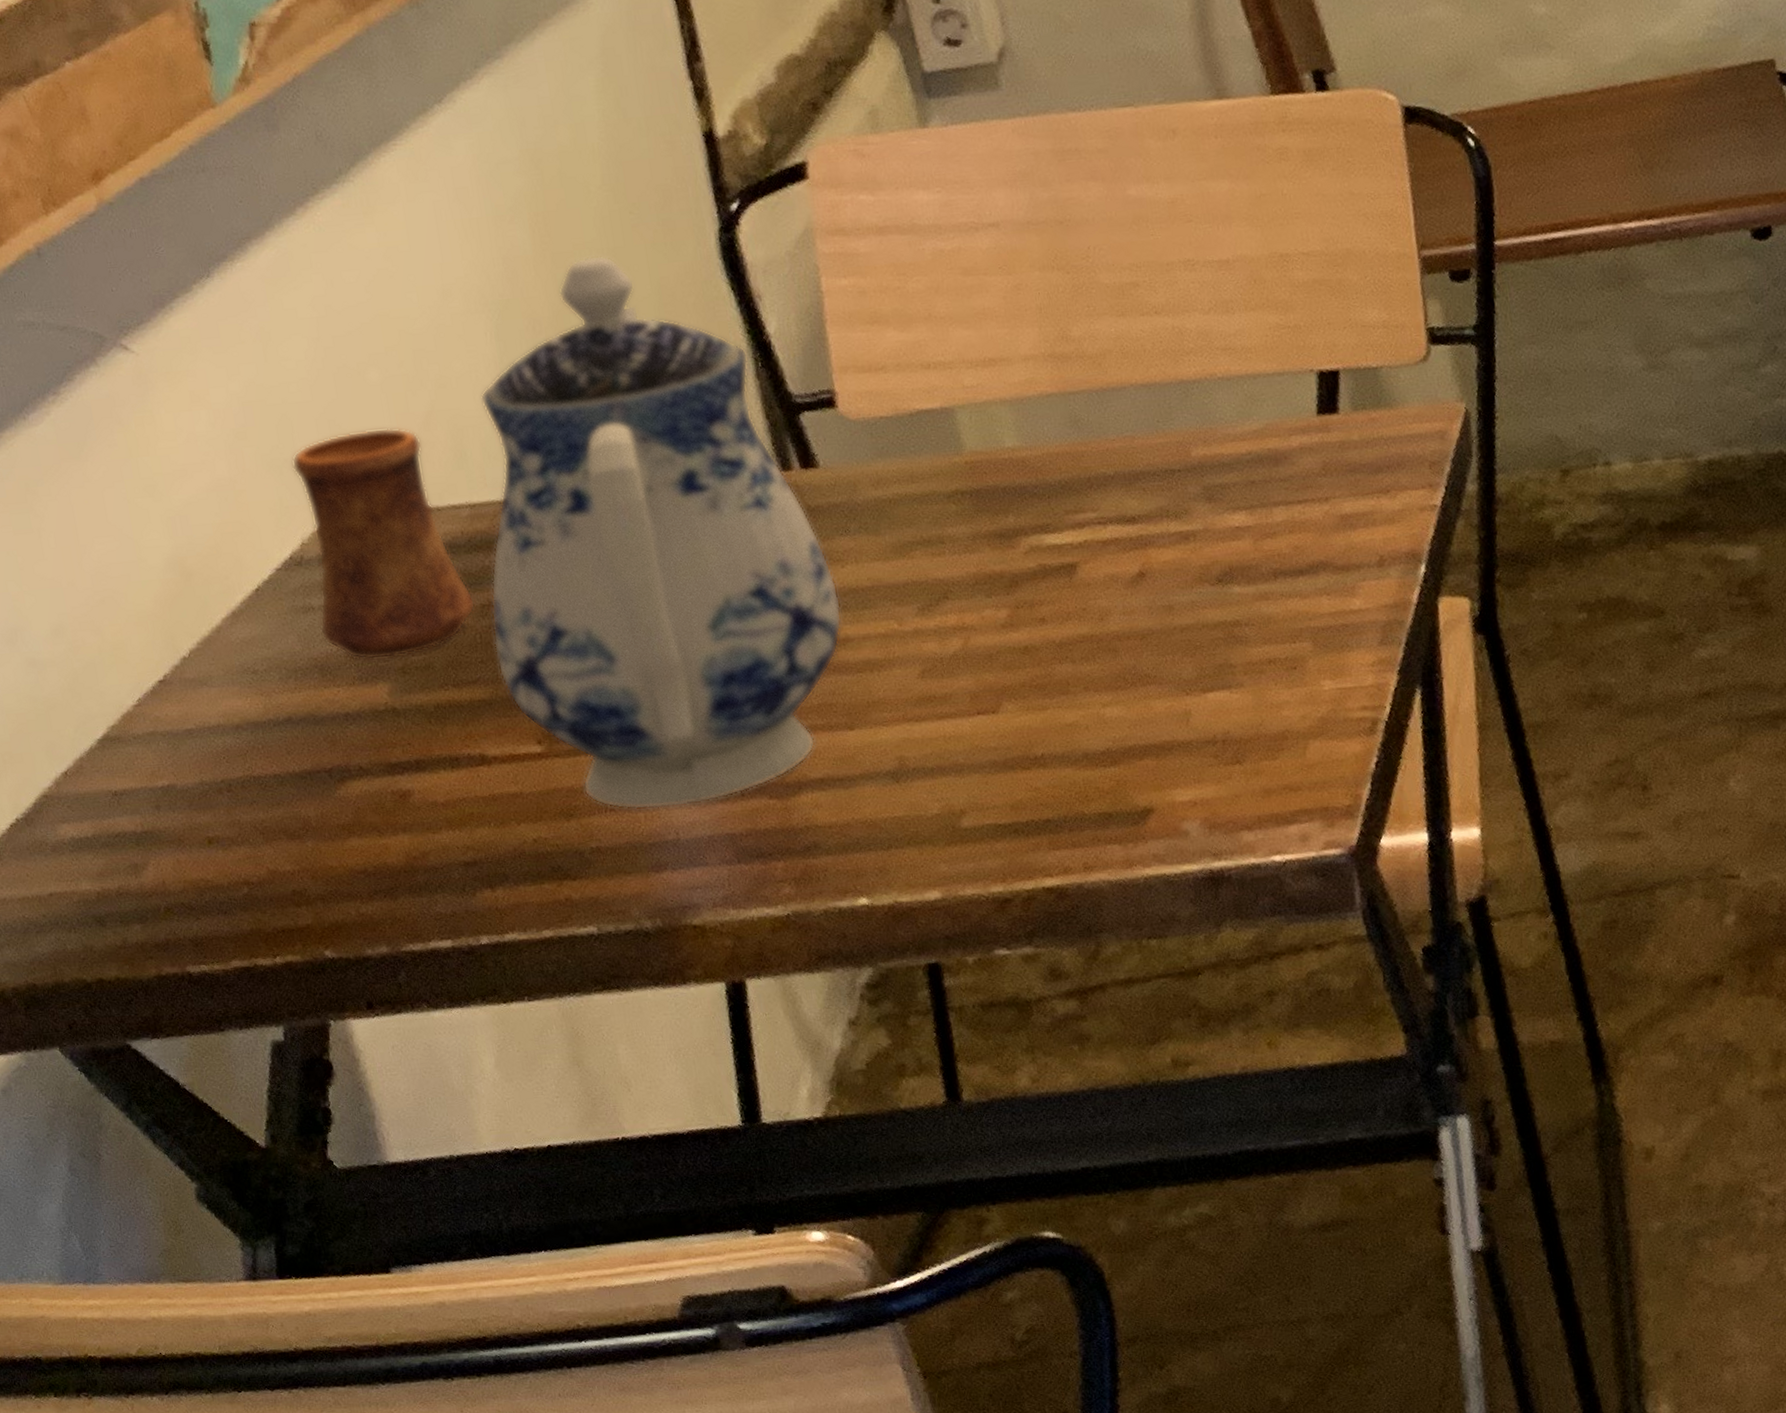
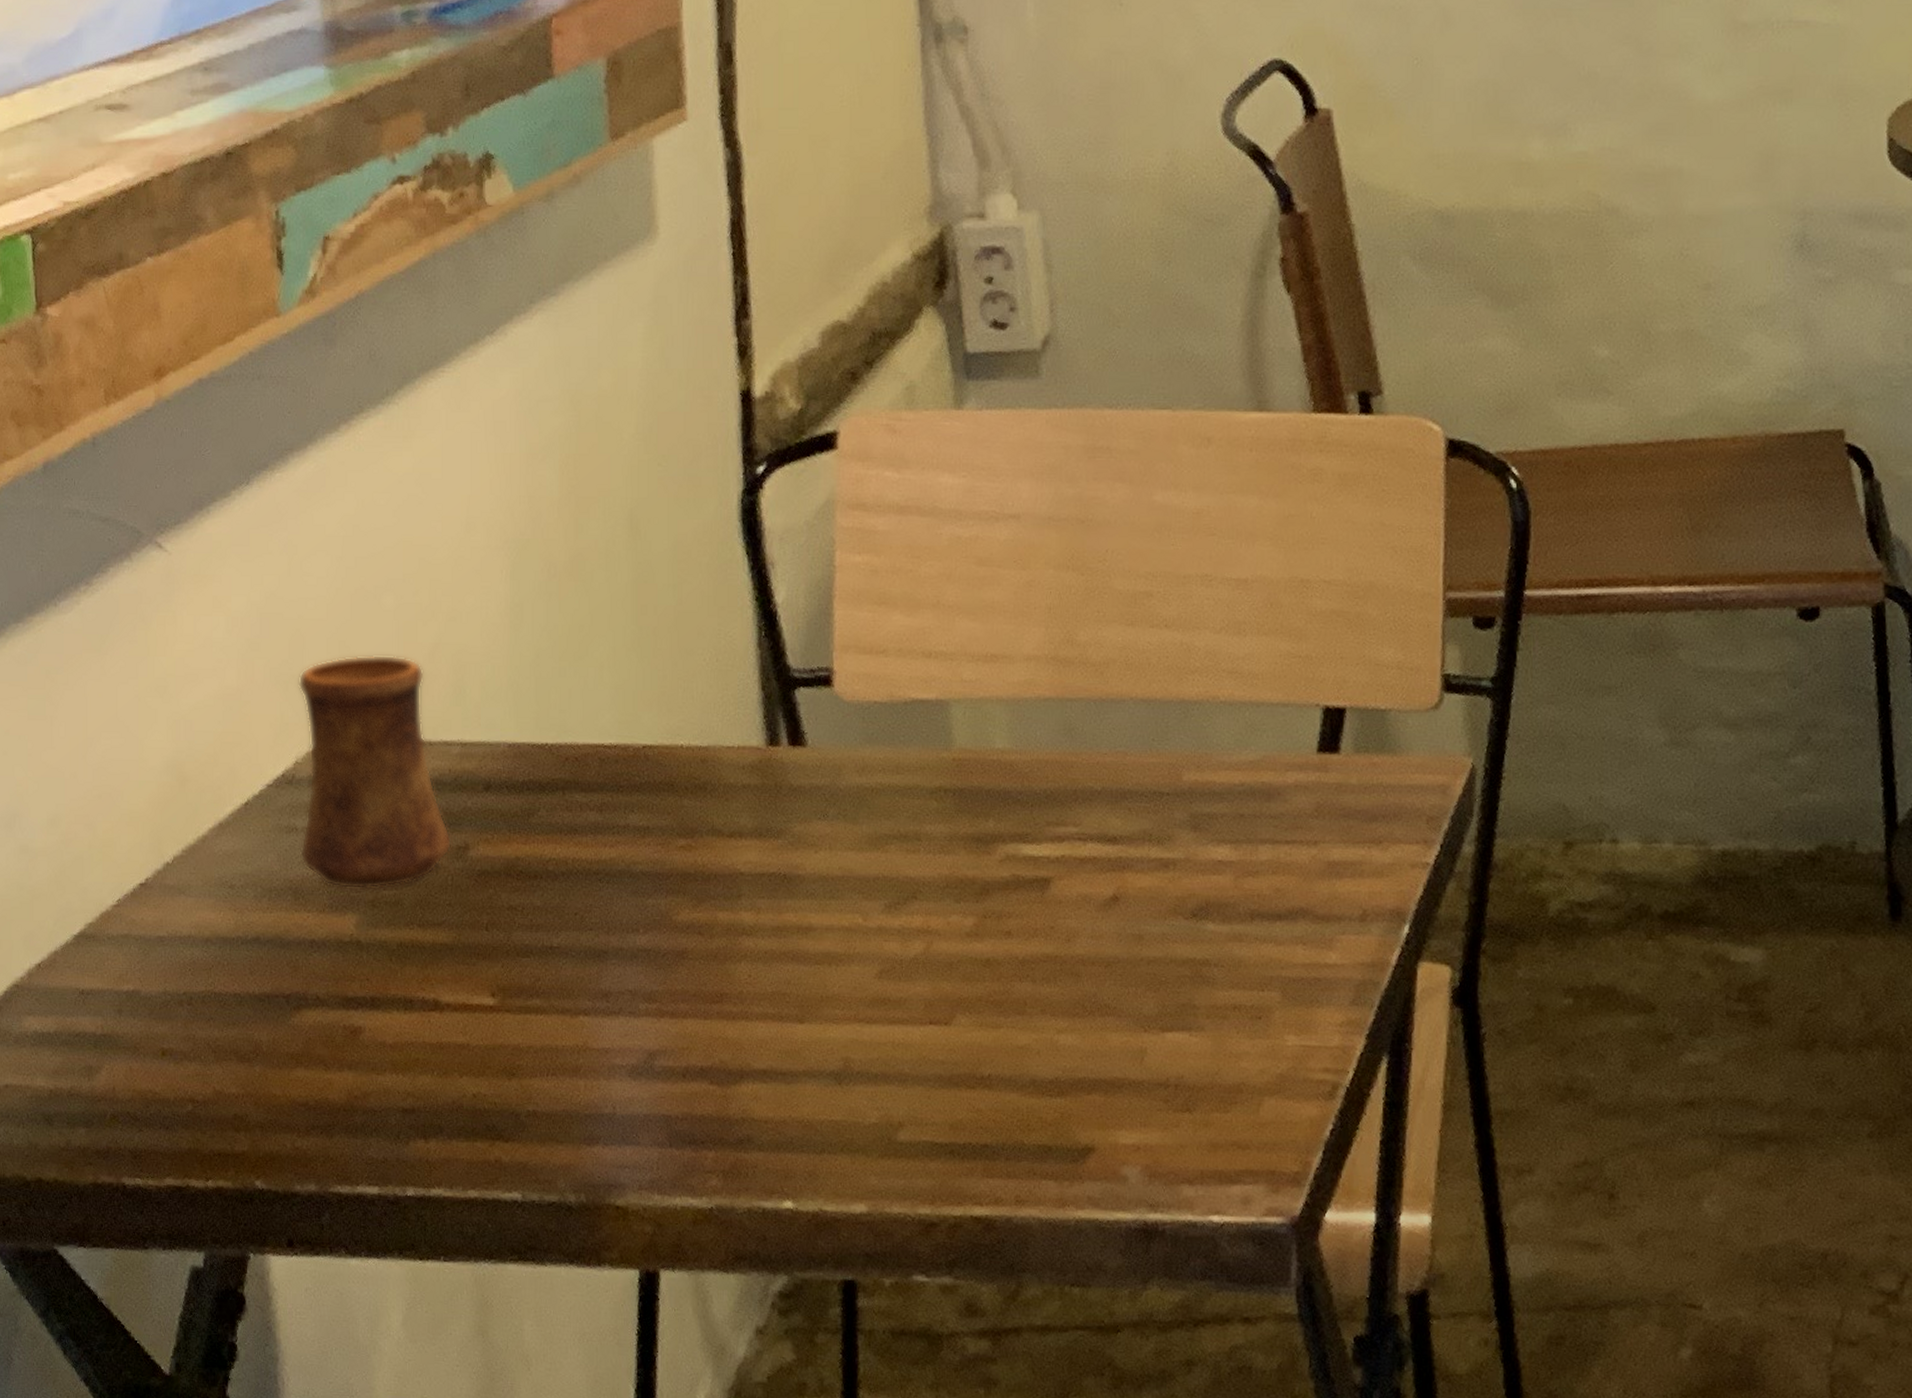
teapot: present [481,255,842,810] -> none [463,504,809,1081]

